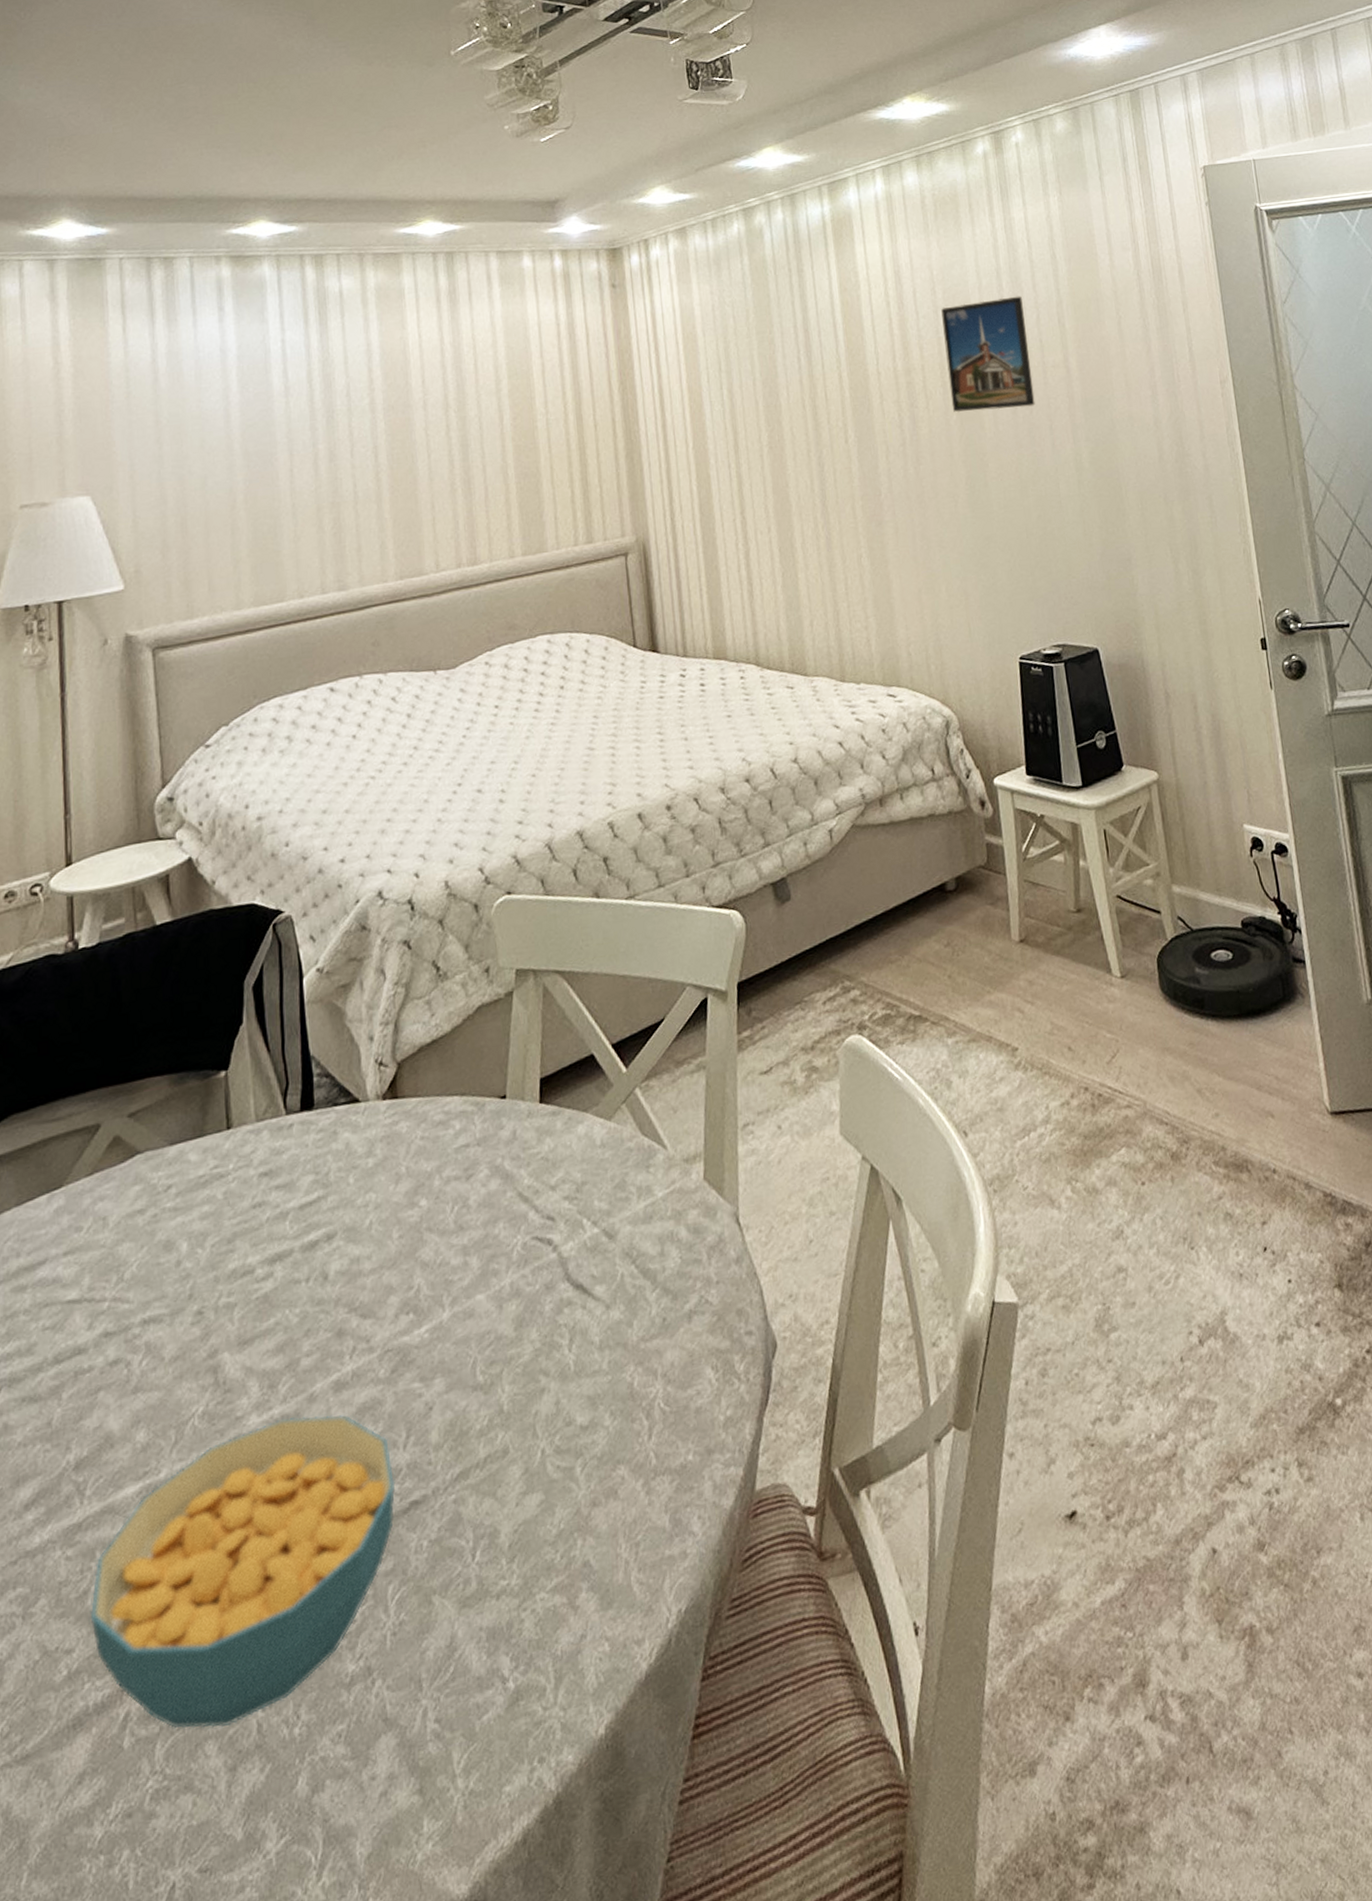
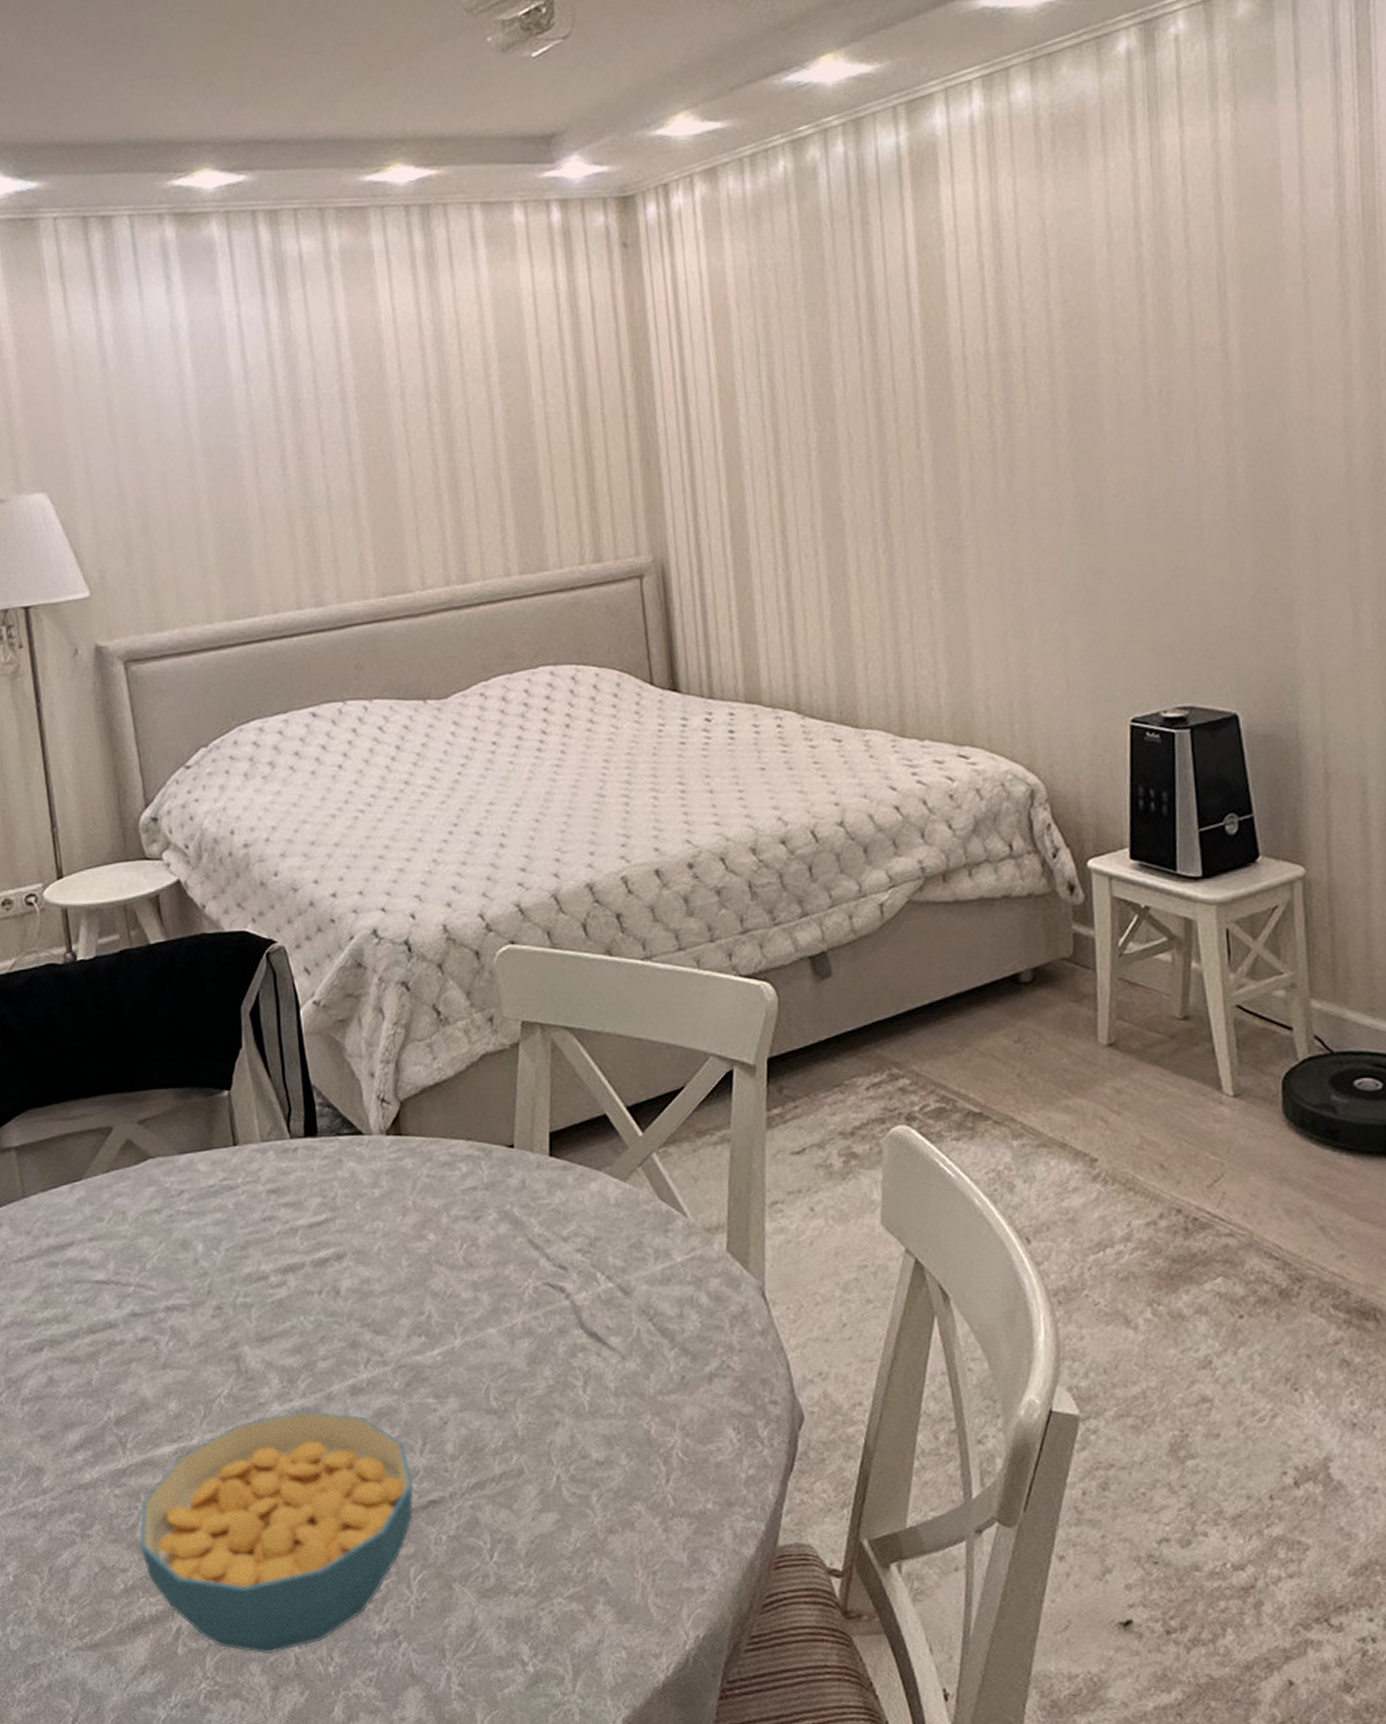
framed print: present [941,296,1035,413] -> none [1054,253,1177,410]

